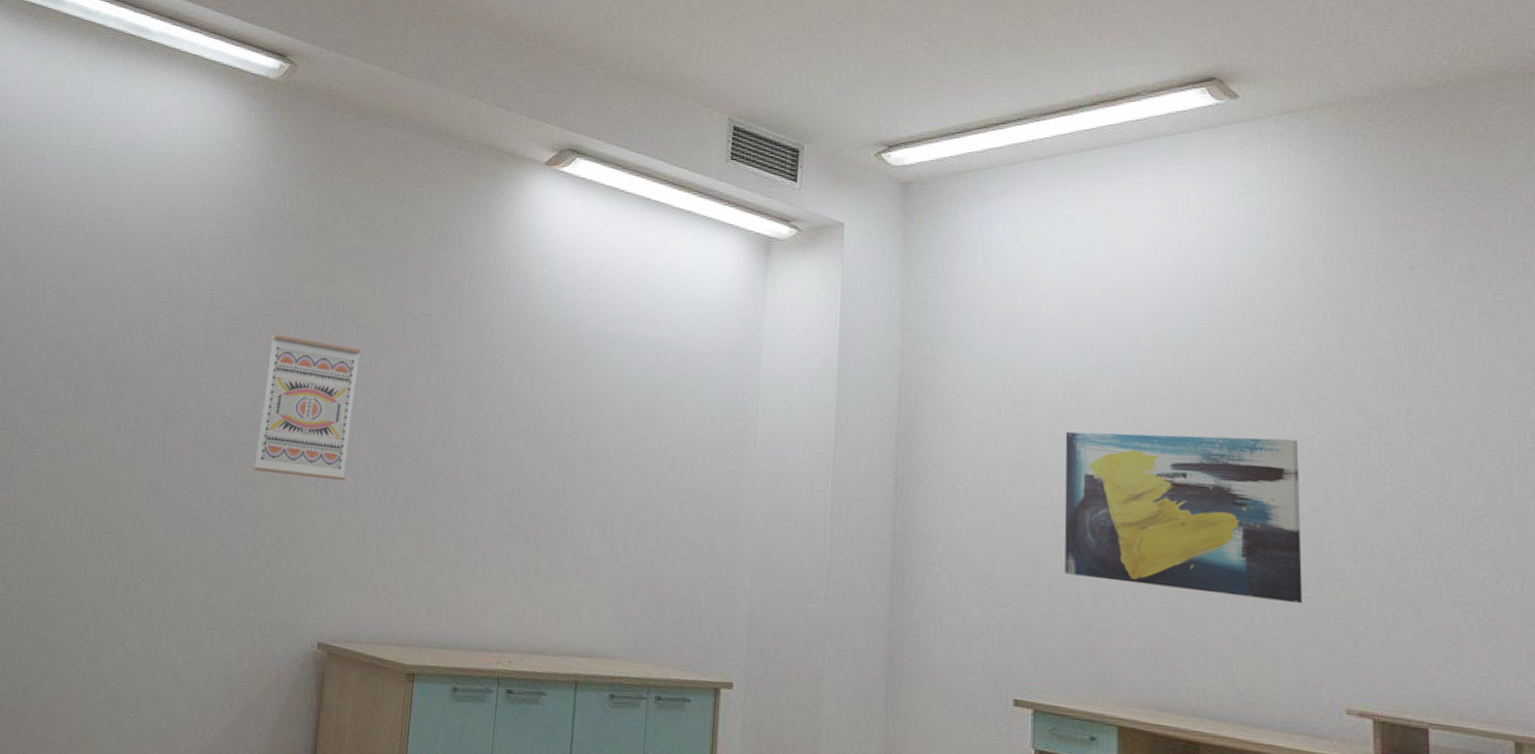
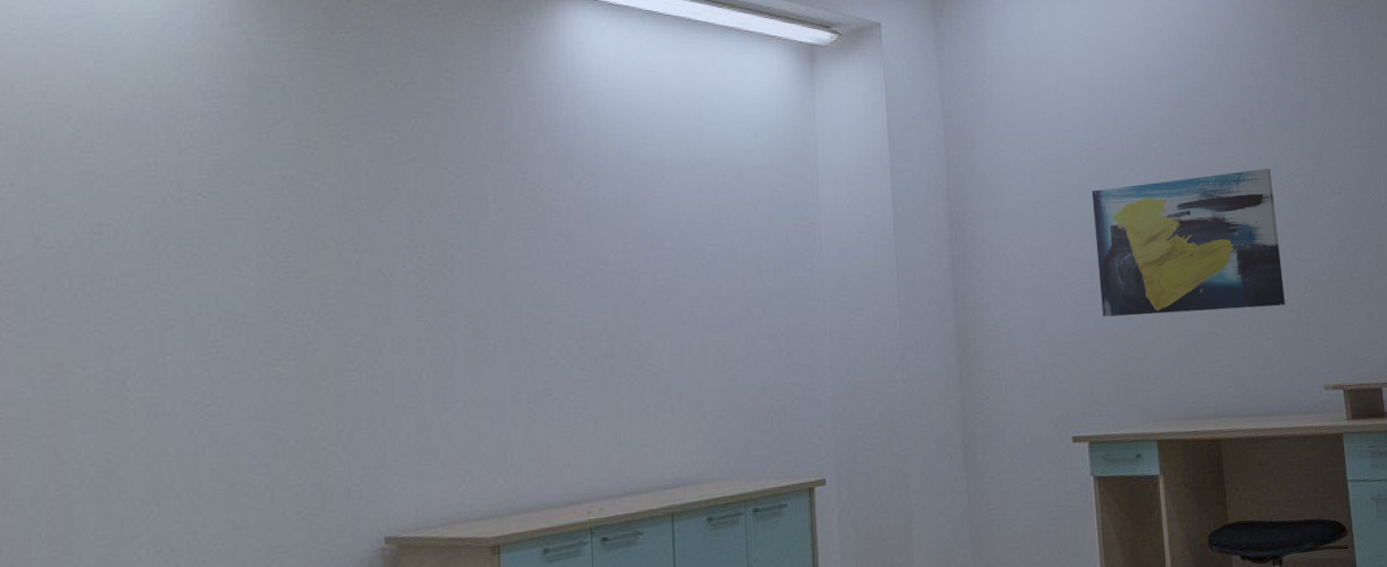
wall art: present [252,334,362,482] -> none [280,213,395,368]

